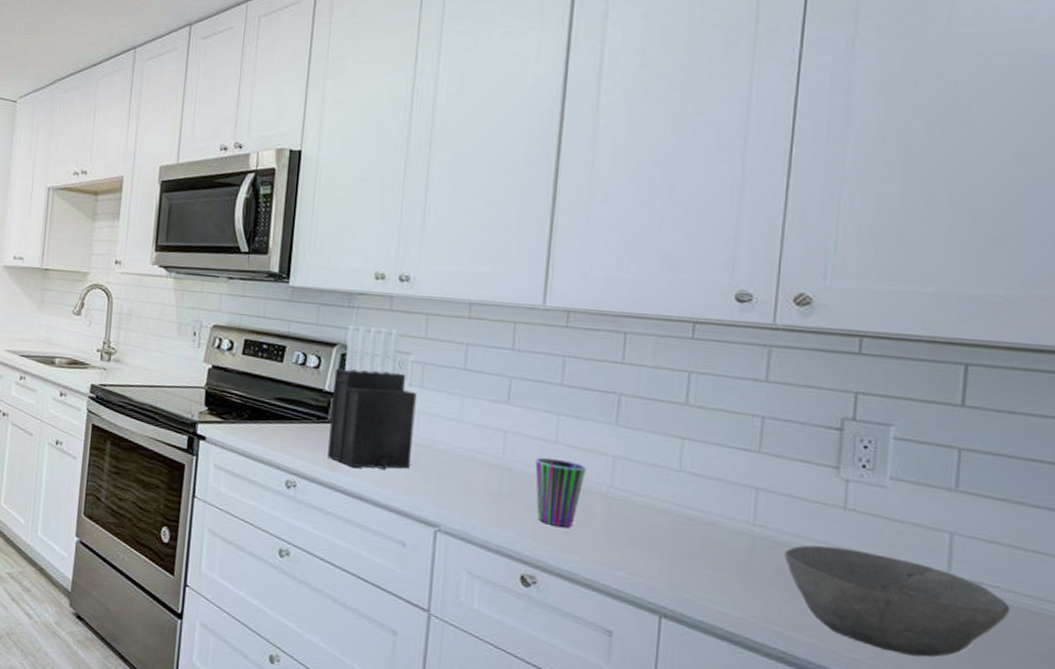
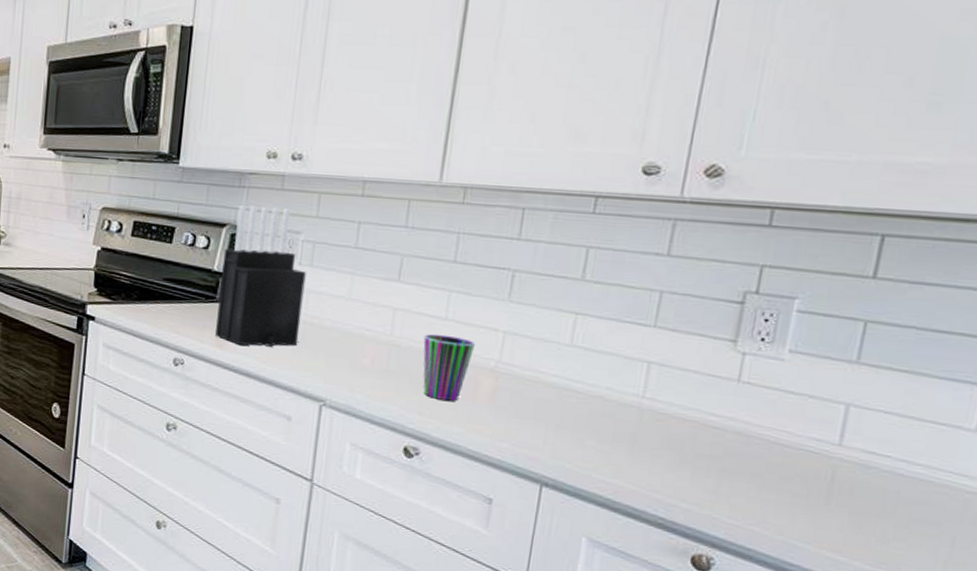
bowl: present [784,545,1010,657] -> none [671,417,900,524]

